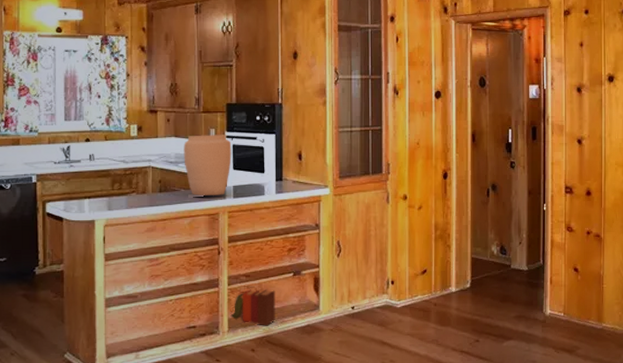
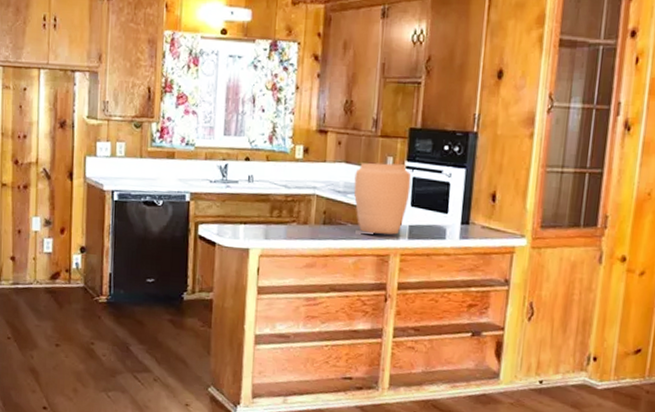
books: present [230,289,275,326] -> none [392,345,448,389]

